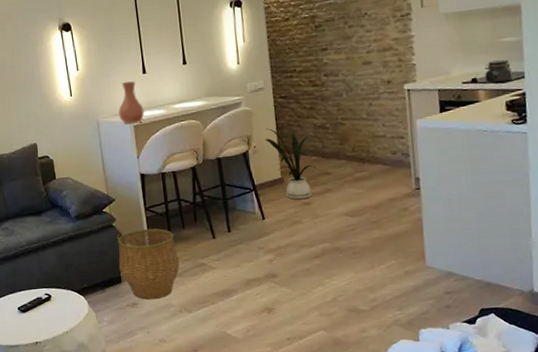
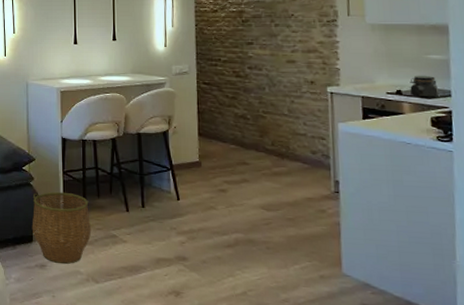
vase: present [118,81,145,123] -> none [47,50,72,89]
house plant: present [265,128,316,200] -> none [186,111,234,186]

